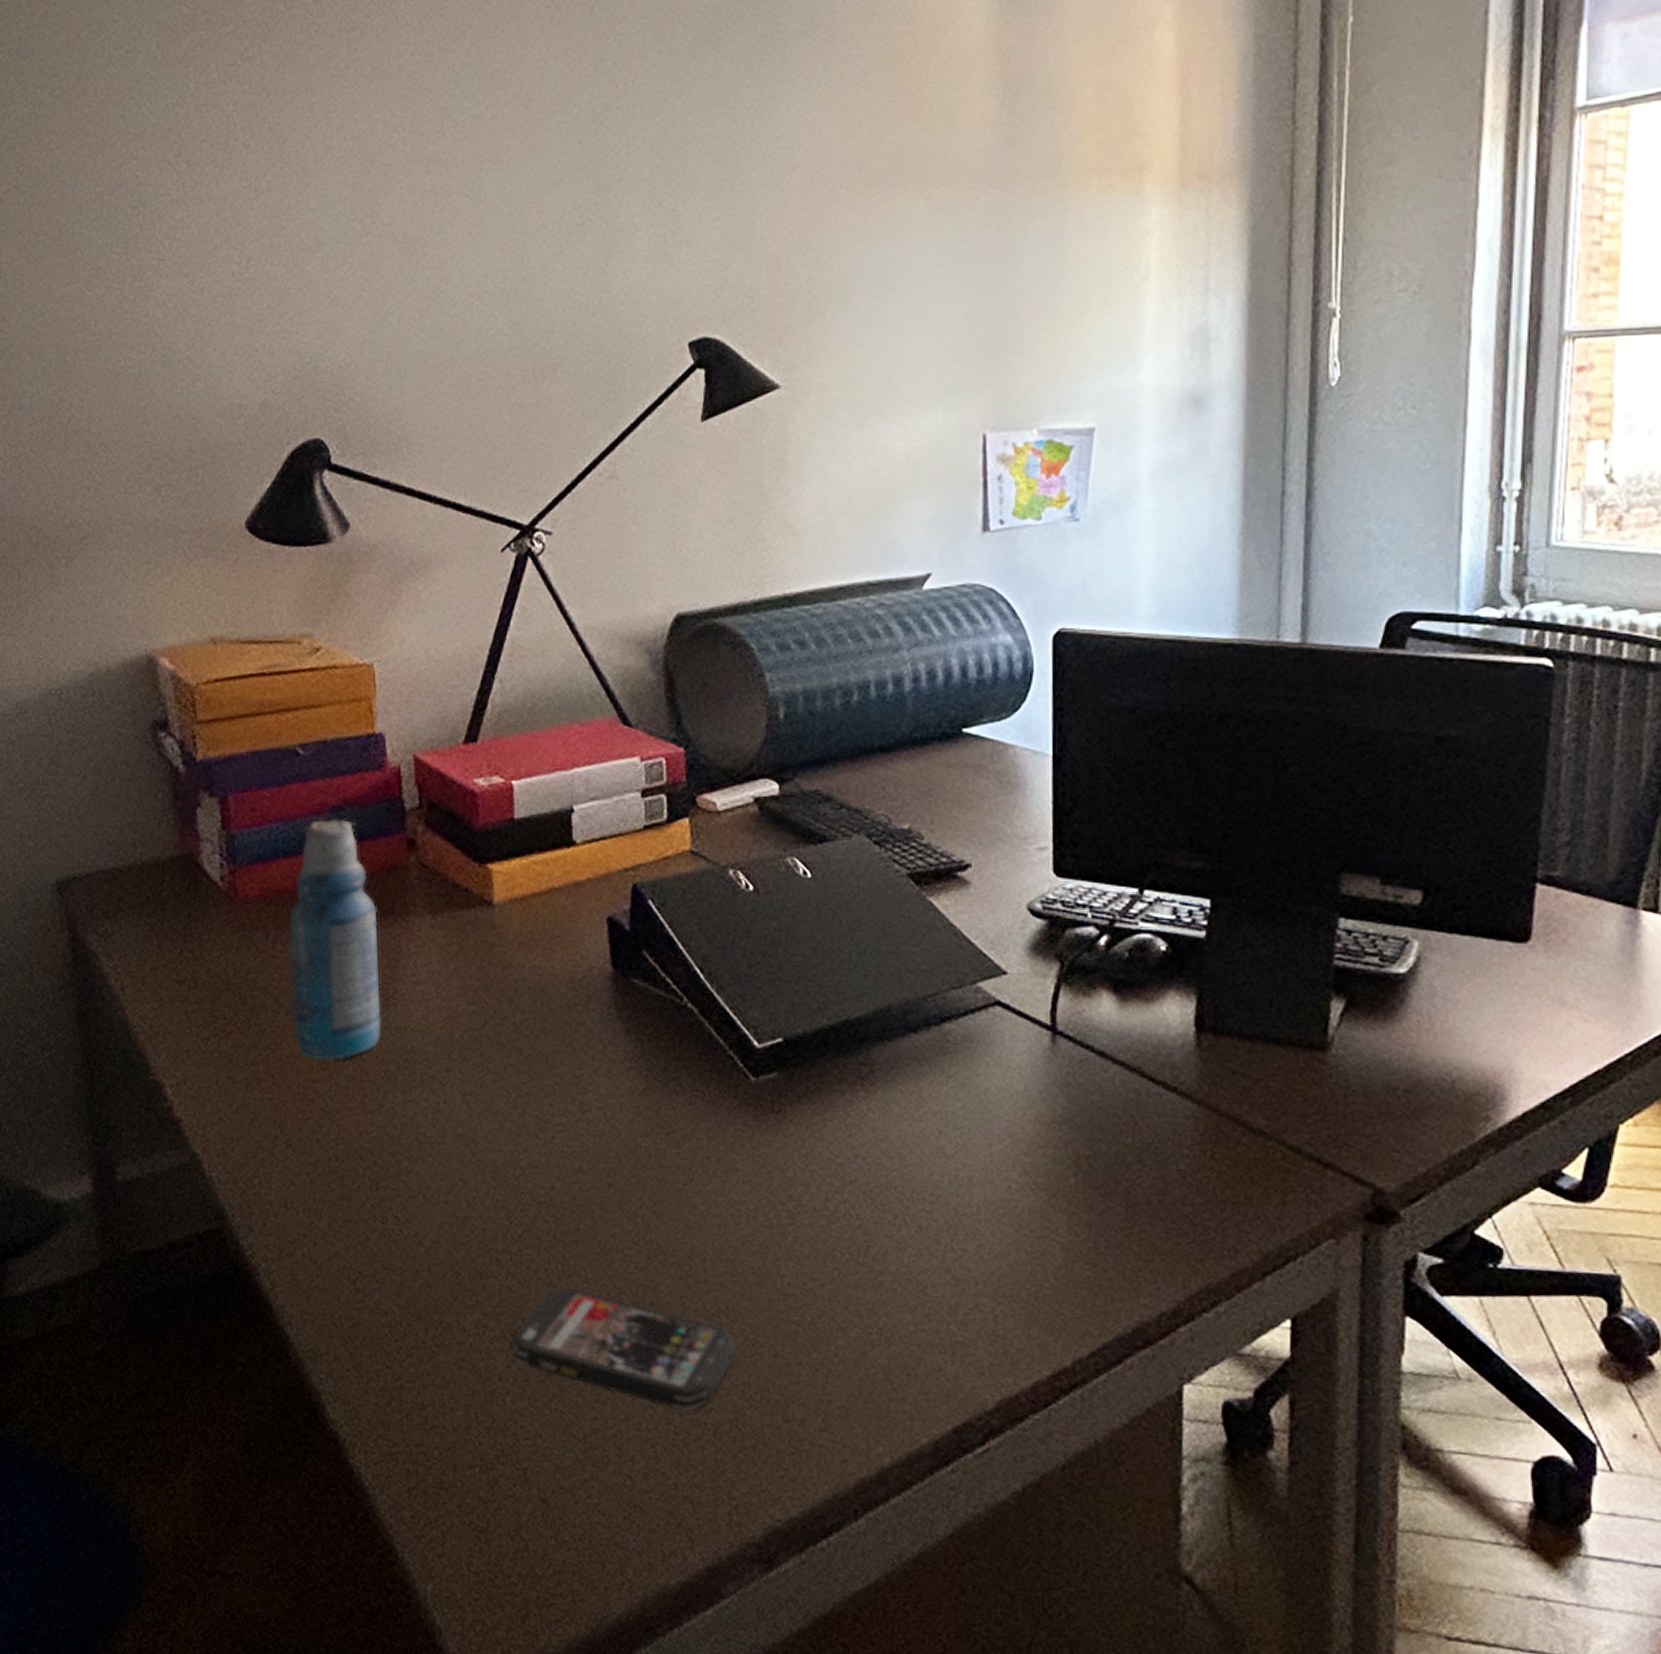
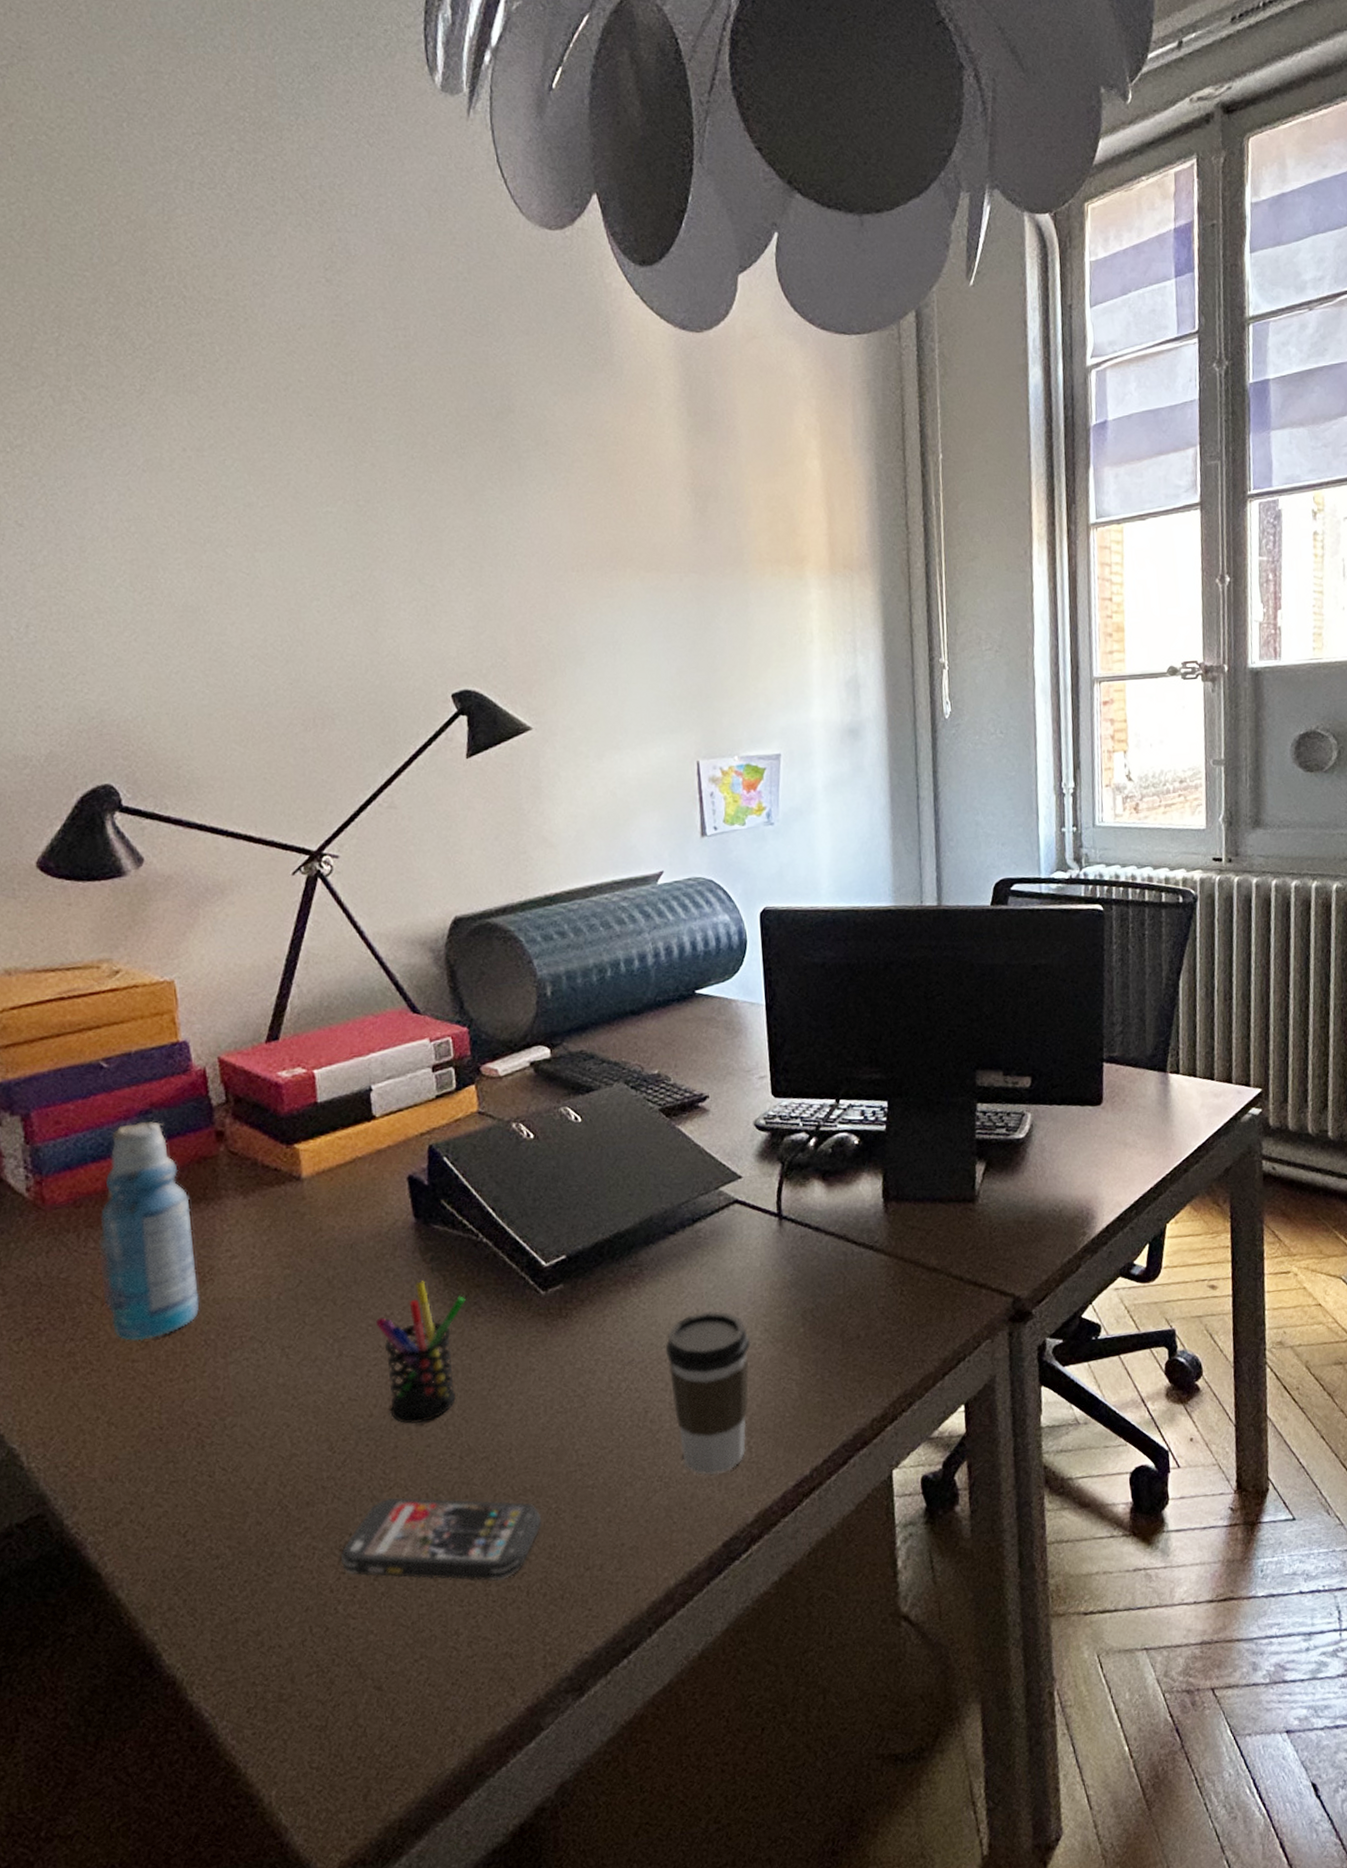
pen holder: none [564,1042,664,1208] -> present [376,1280,466,1424]
coffee cup: none [896,1135,1006,1342] -> present [665,1311,751,1475]

